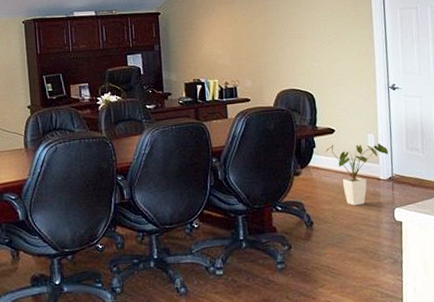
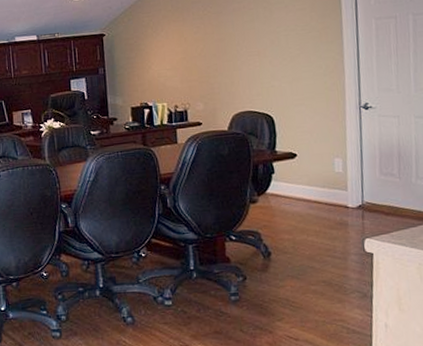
house plant: present [325,143,389,206] -> none [285,168,359,236]

